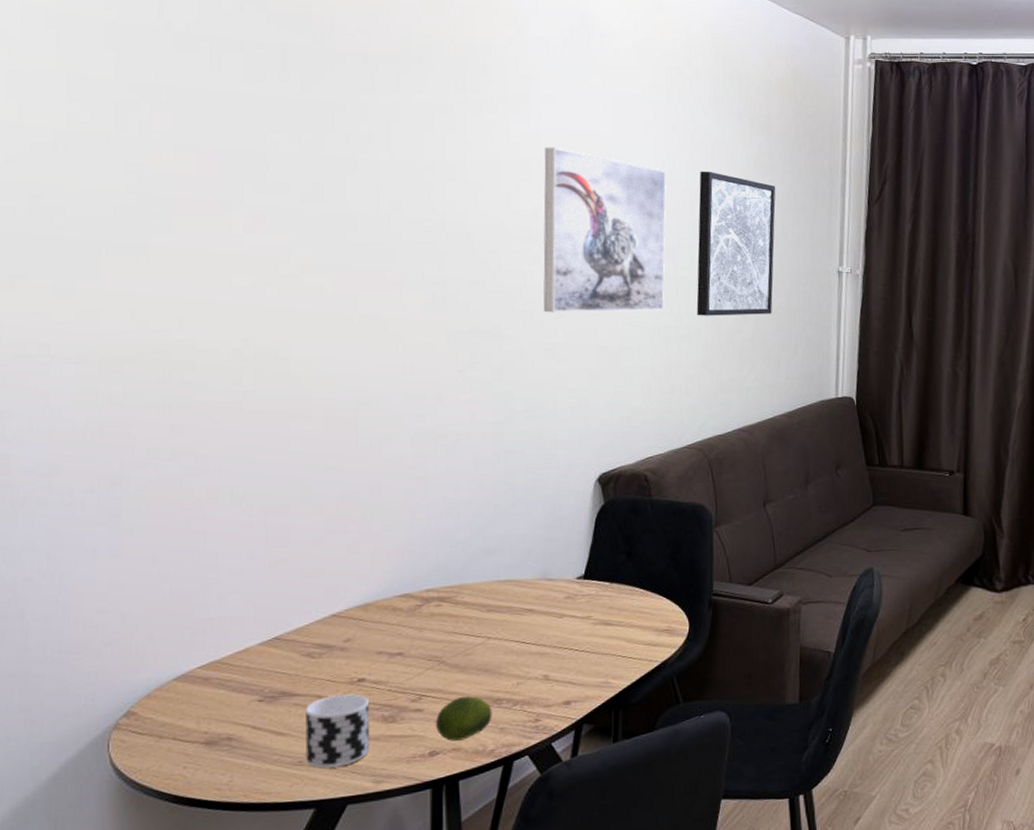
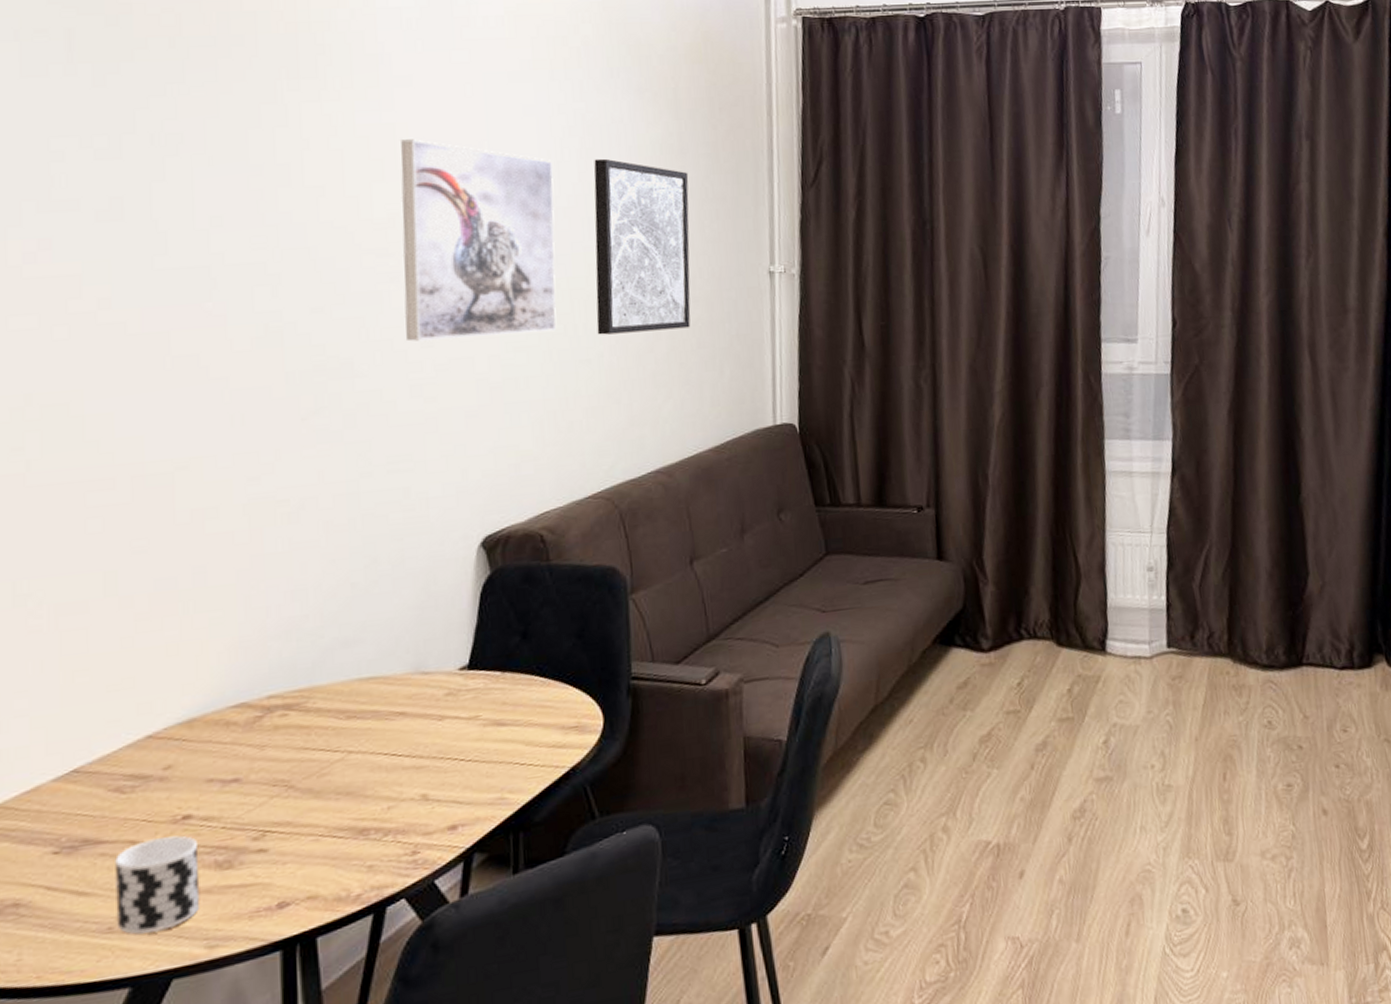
fruit: present [436,695,493,741] -> none [285,827,358,887]

